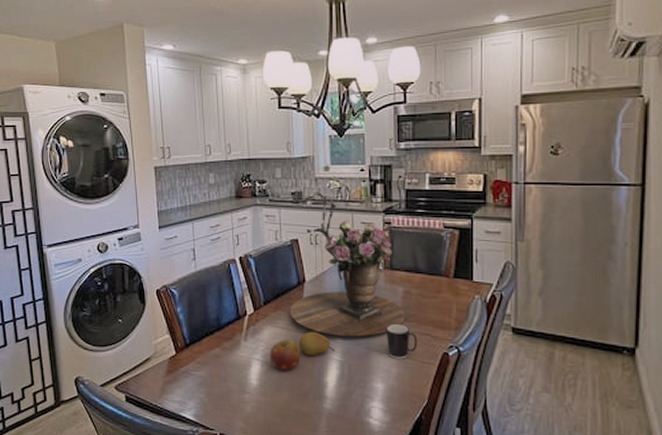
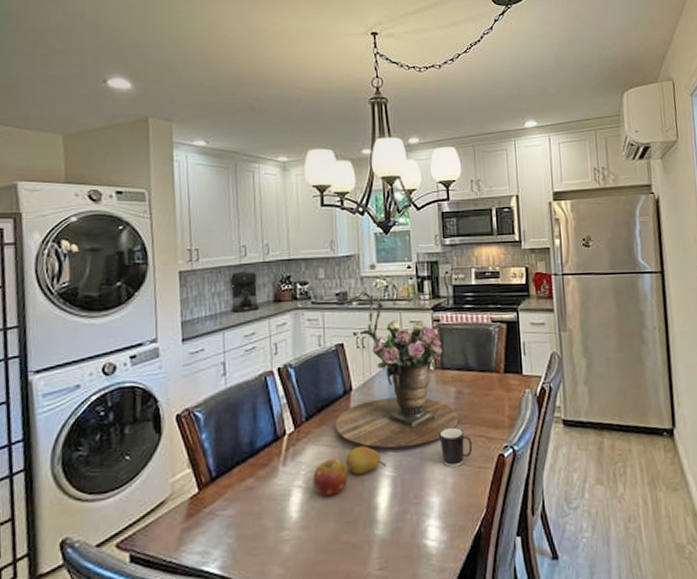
coffee maker: none [200,169,222,206] -> present [232,272,258,313]

